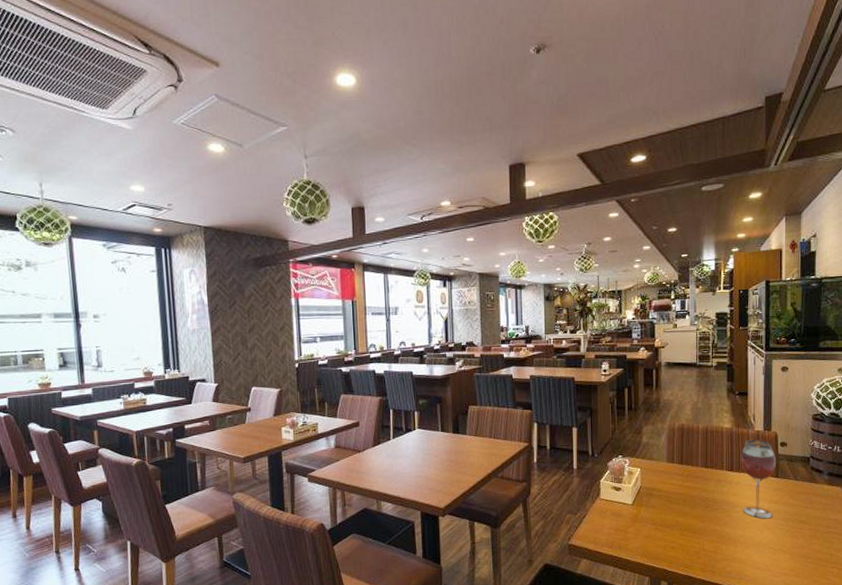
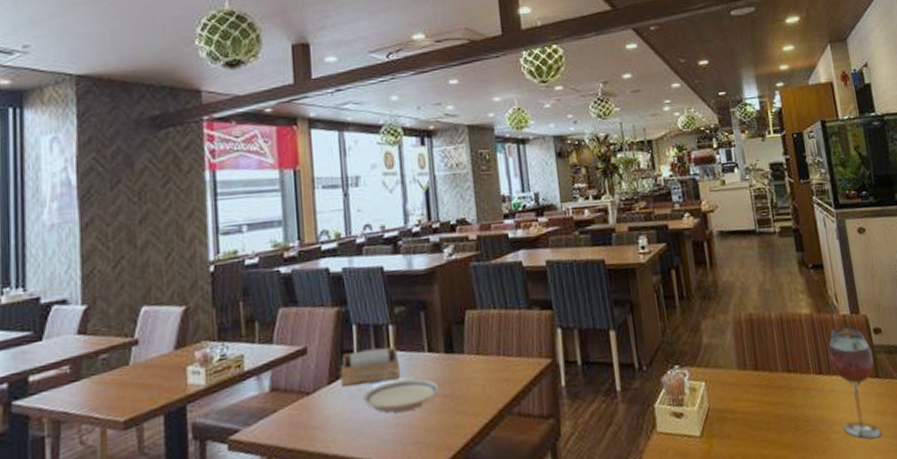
napkin holder: none [381,426,422,449] -> present [340,347,400,387]
plate: none [396,447,448,468] -> present [363,378,439,412]

